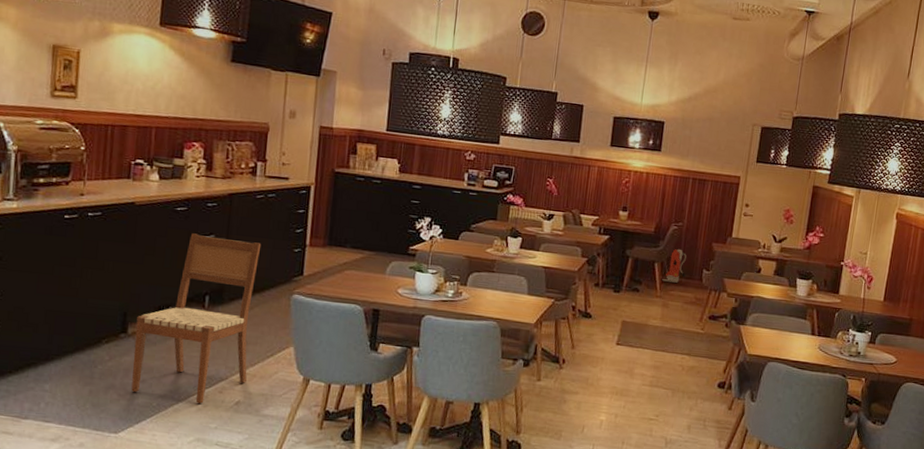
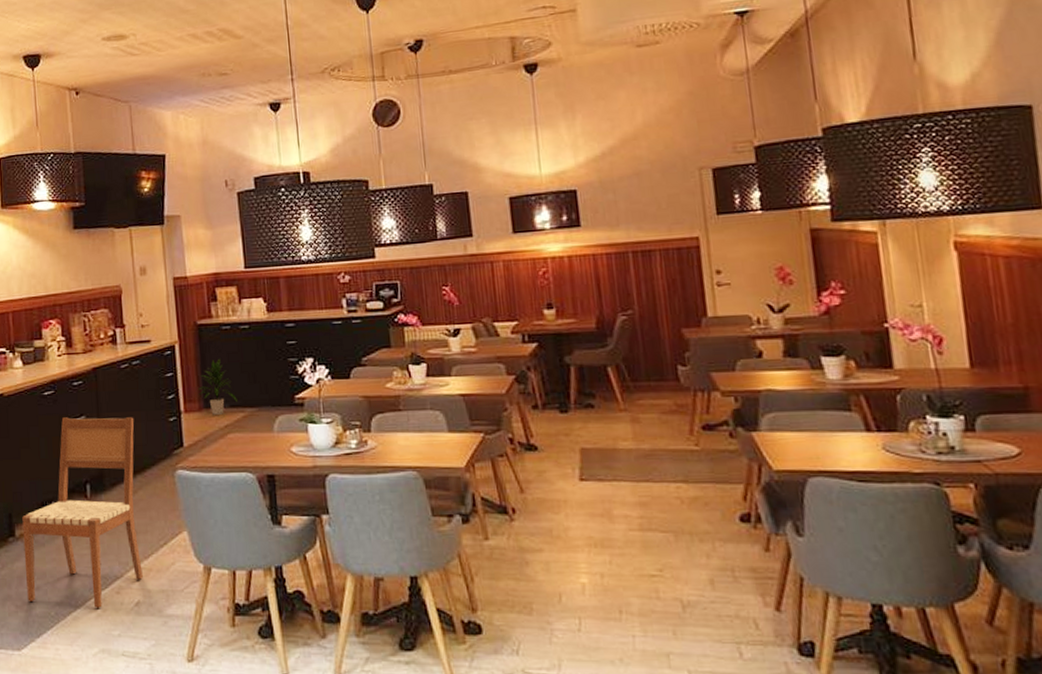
indoor plant: none [325,205,359,253] -> present [198,359,237,415]
fire extinguisher: present [662,248,687,284] -> none [619,344,655,390]

